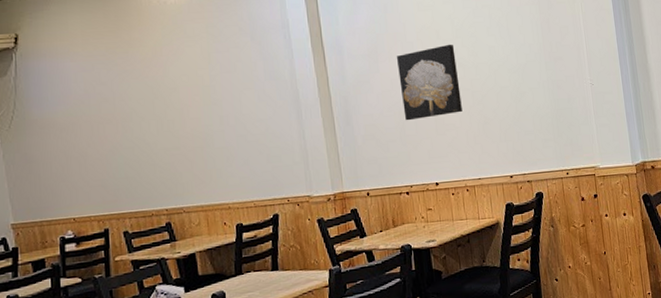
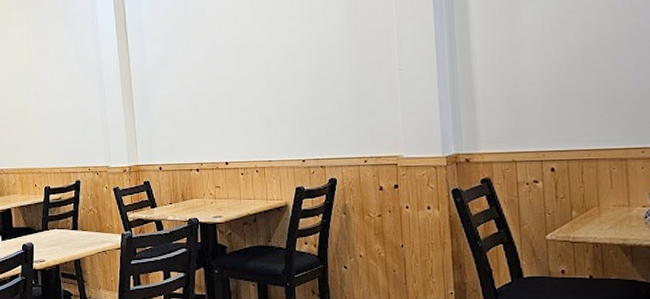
wall art: present [396,44,462,121] -> none [194,28,257,102]

